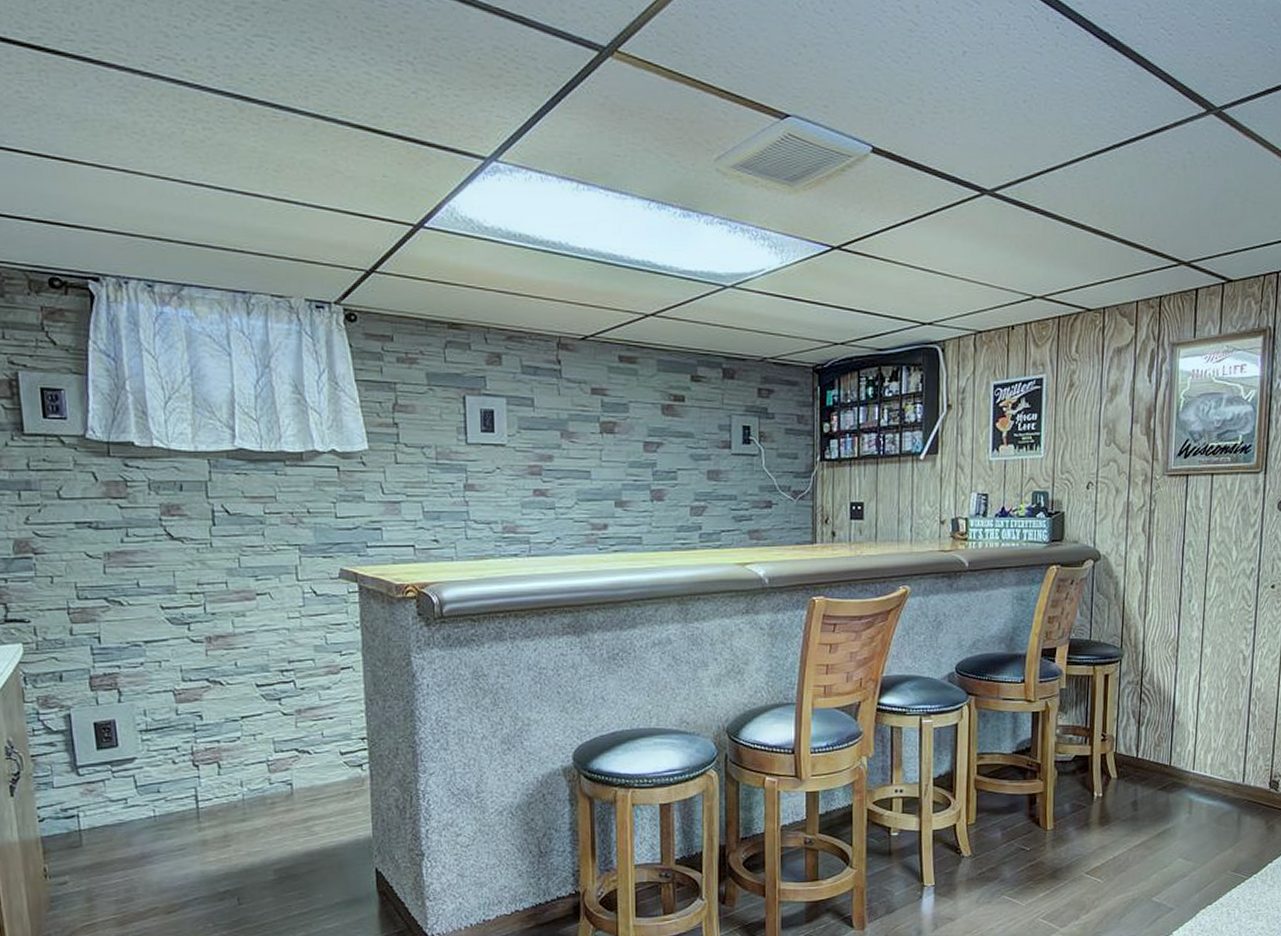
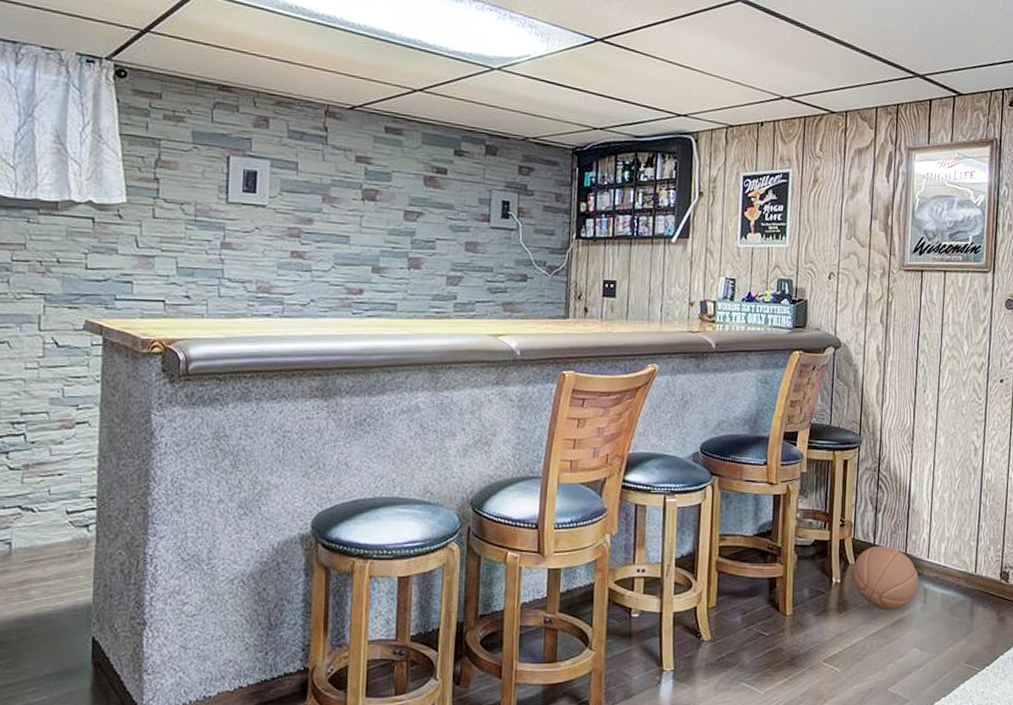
basketball: none [1114,758,1184,822] -> present [852,546,919,609]

